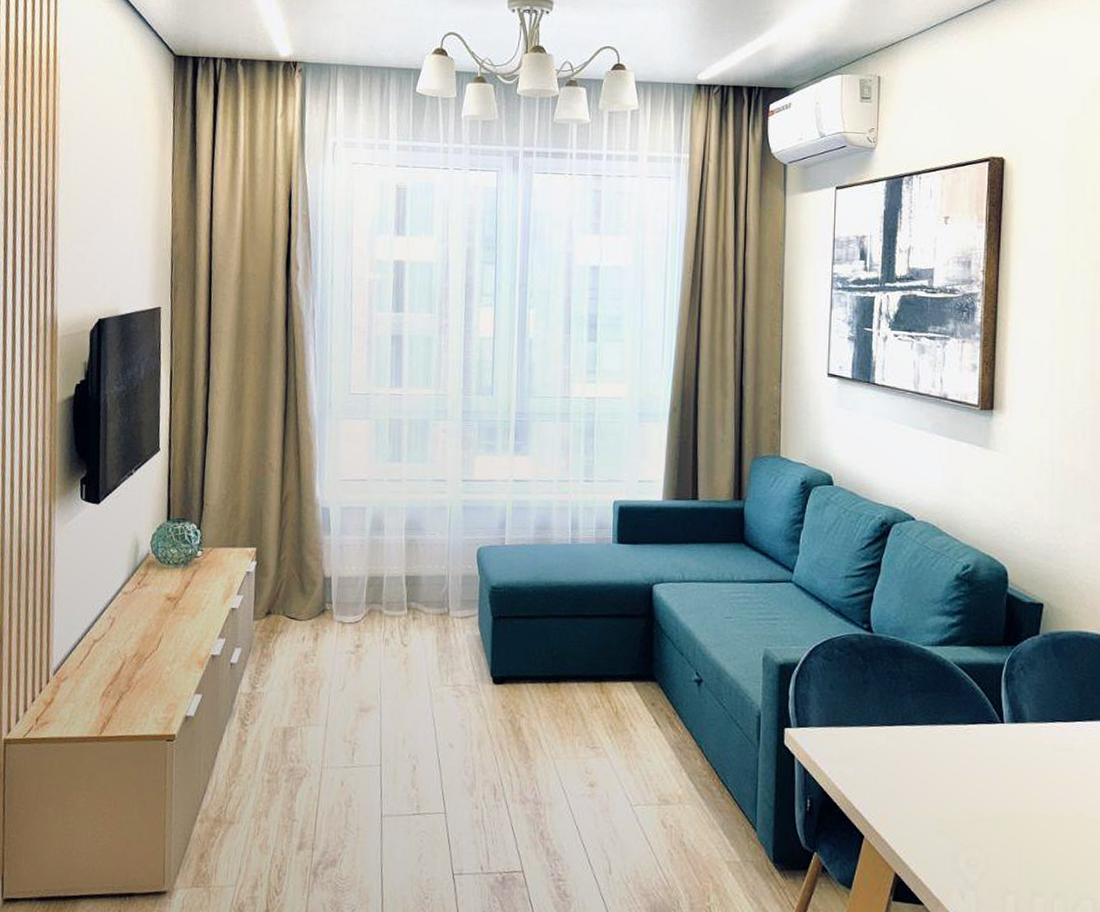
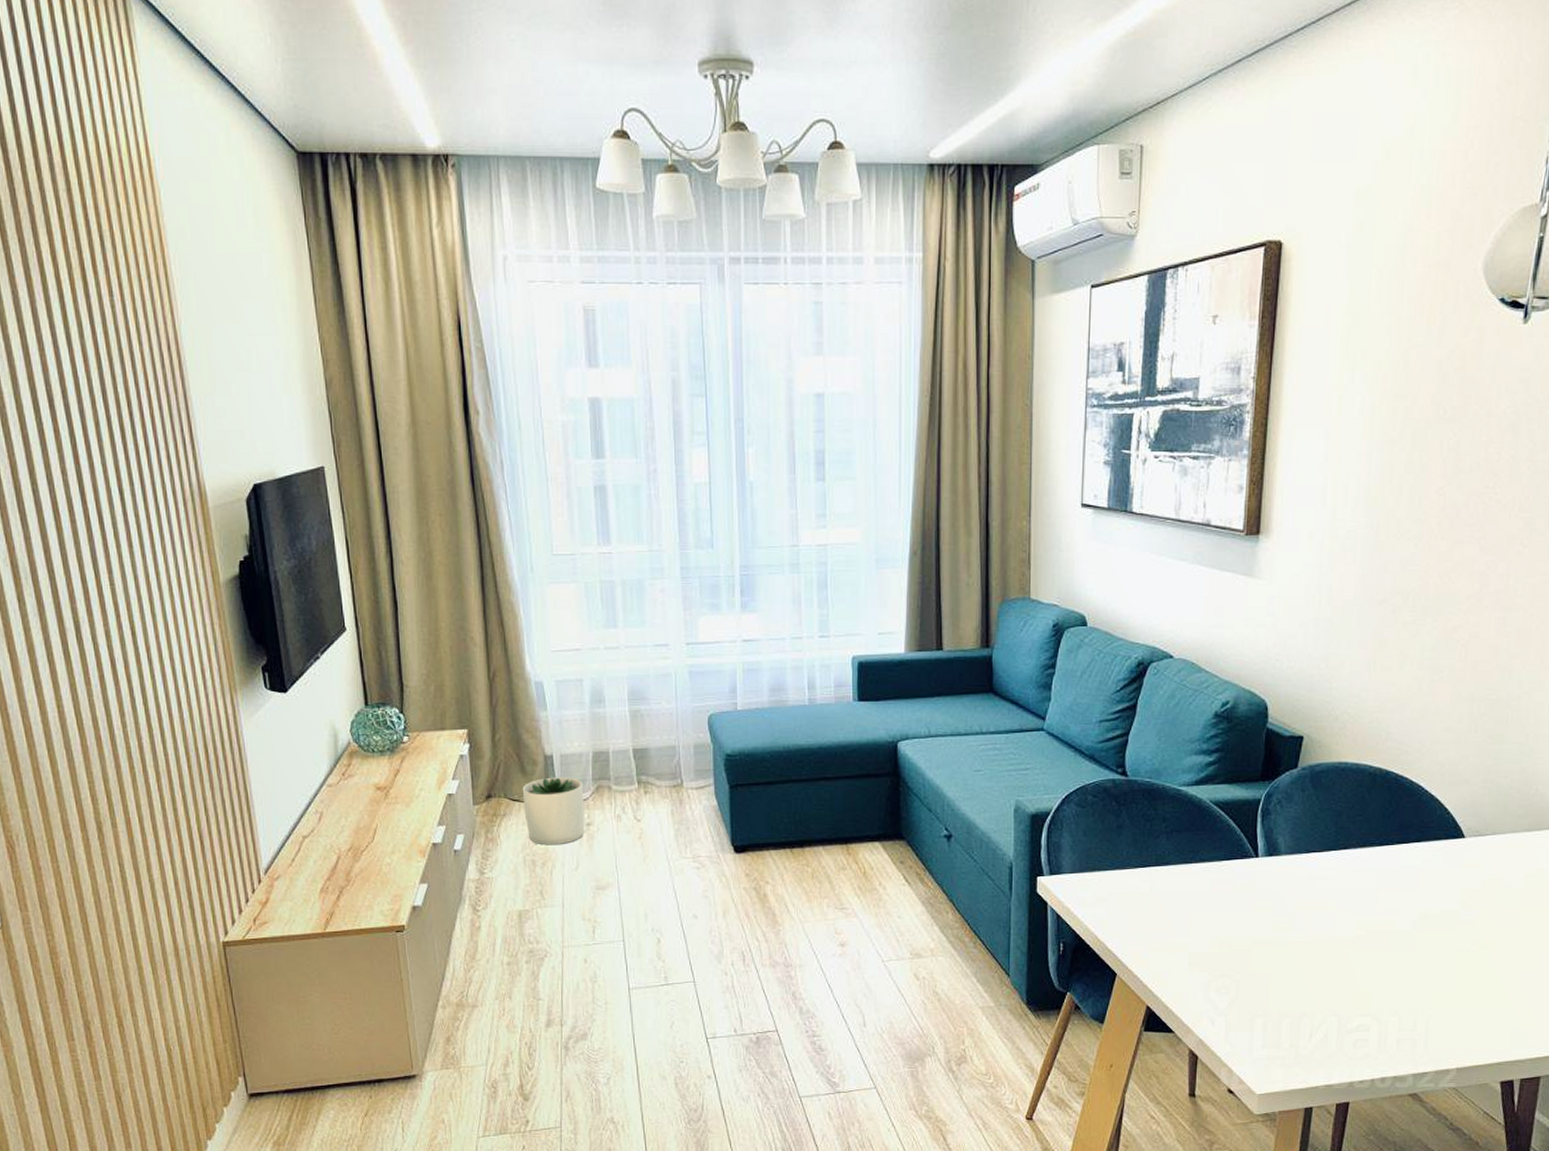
planter: none [299,598,357,665] -> present [522,777,585,845]

